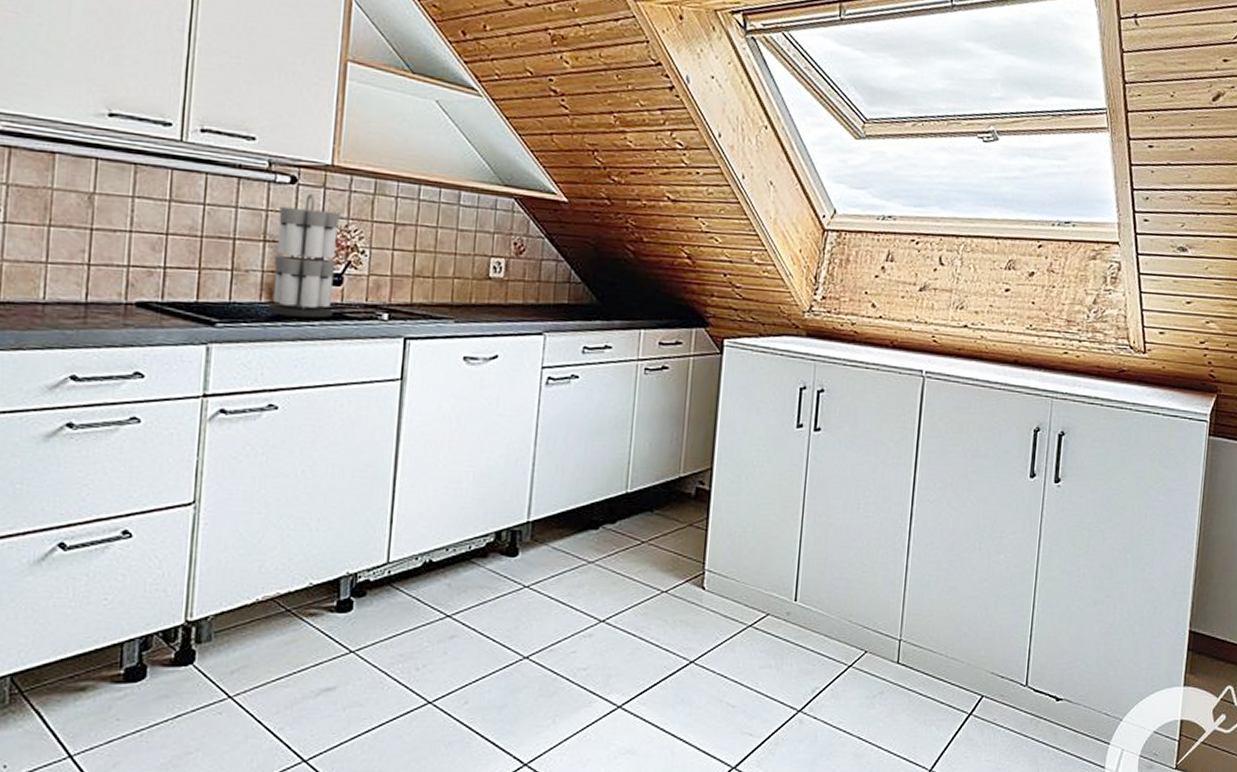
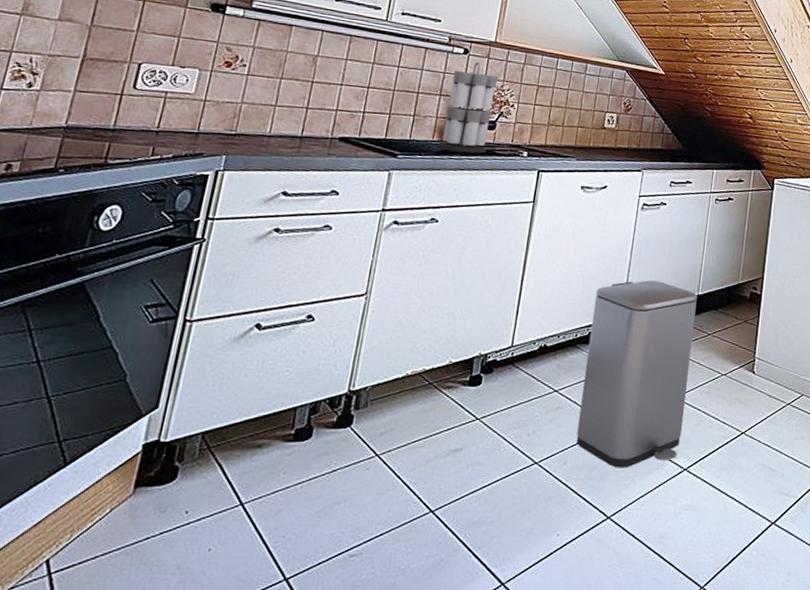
pedal bin: none [479,476,626,707] -> present [577,280,698,468]

